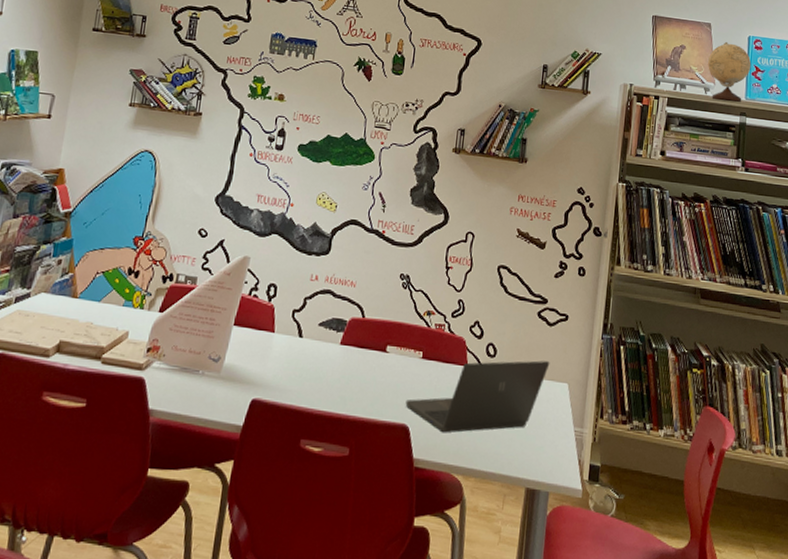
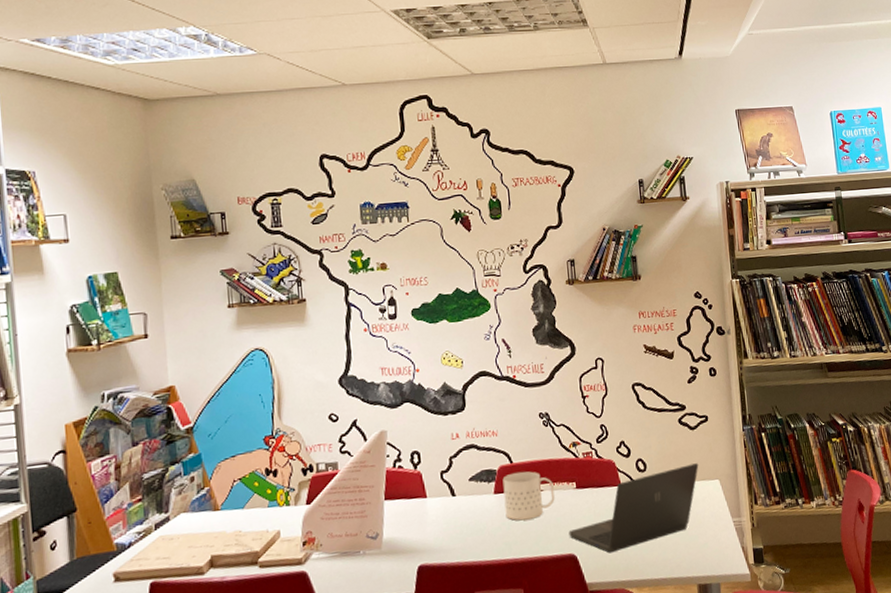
mug: none [347,327,401,379] -> present [502,471,555,521]
globe: present [708,41,751,103] -> none [796,121,838,181]

